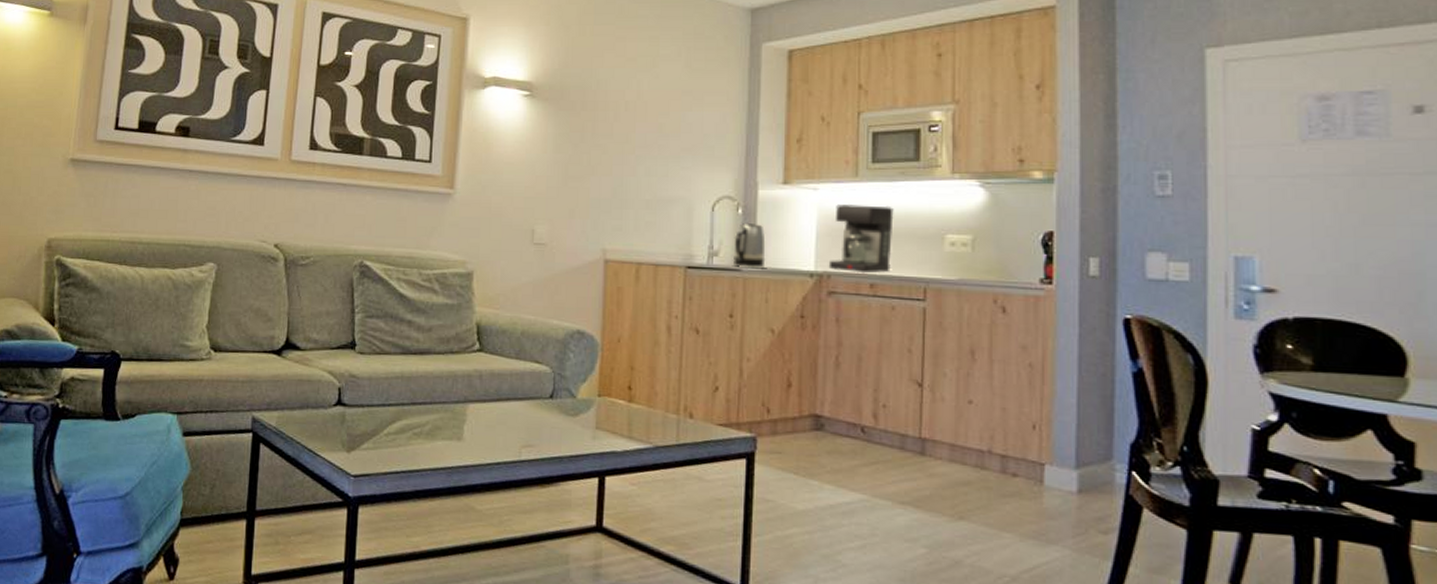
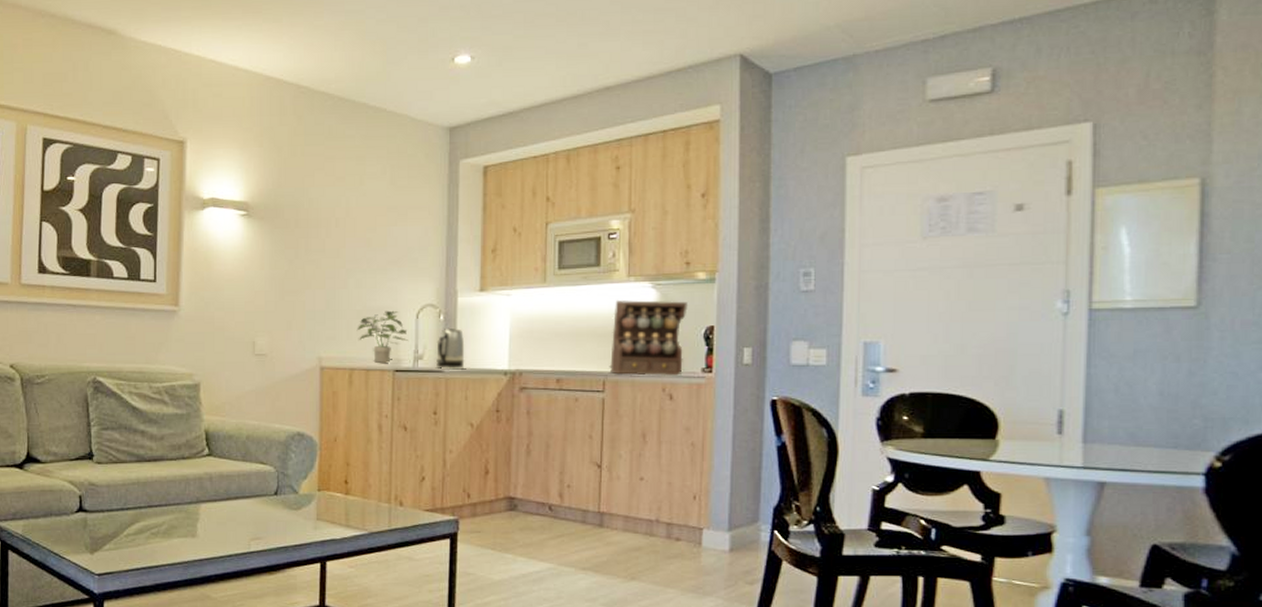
potted plant: none [647,201,702,259] -> present [358,310,408,364]
coffee maker: present [828,204,894,274] -> none [520,308,577,370]
spice rack: none [932,198,1022,286] -> present [610,299,688,376]

